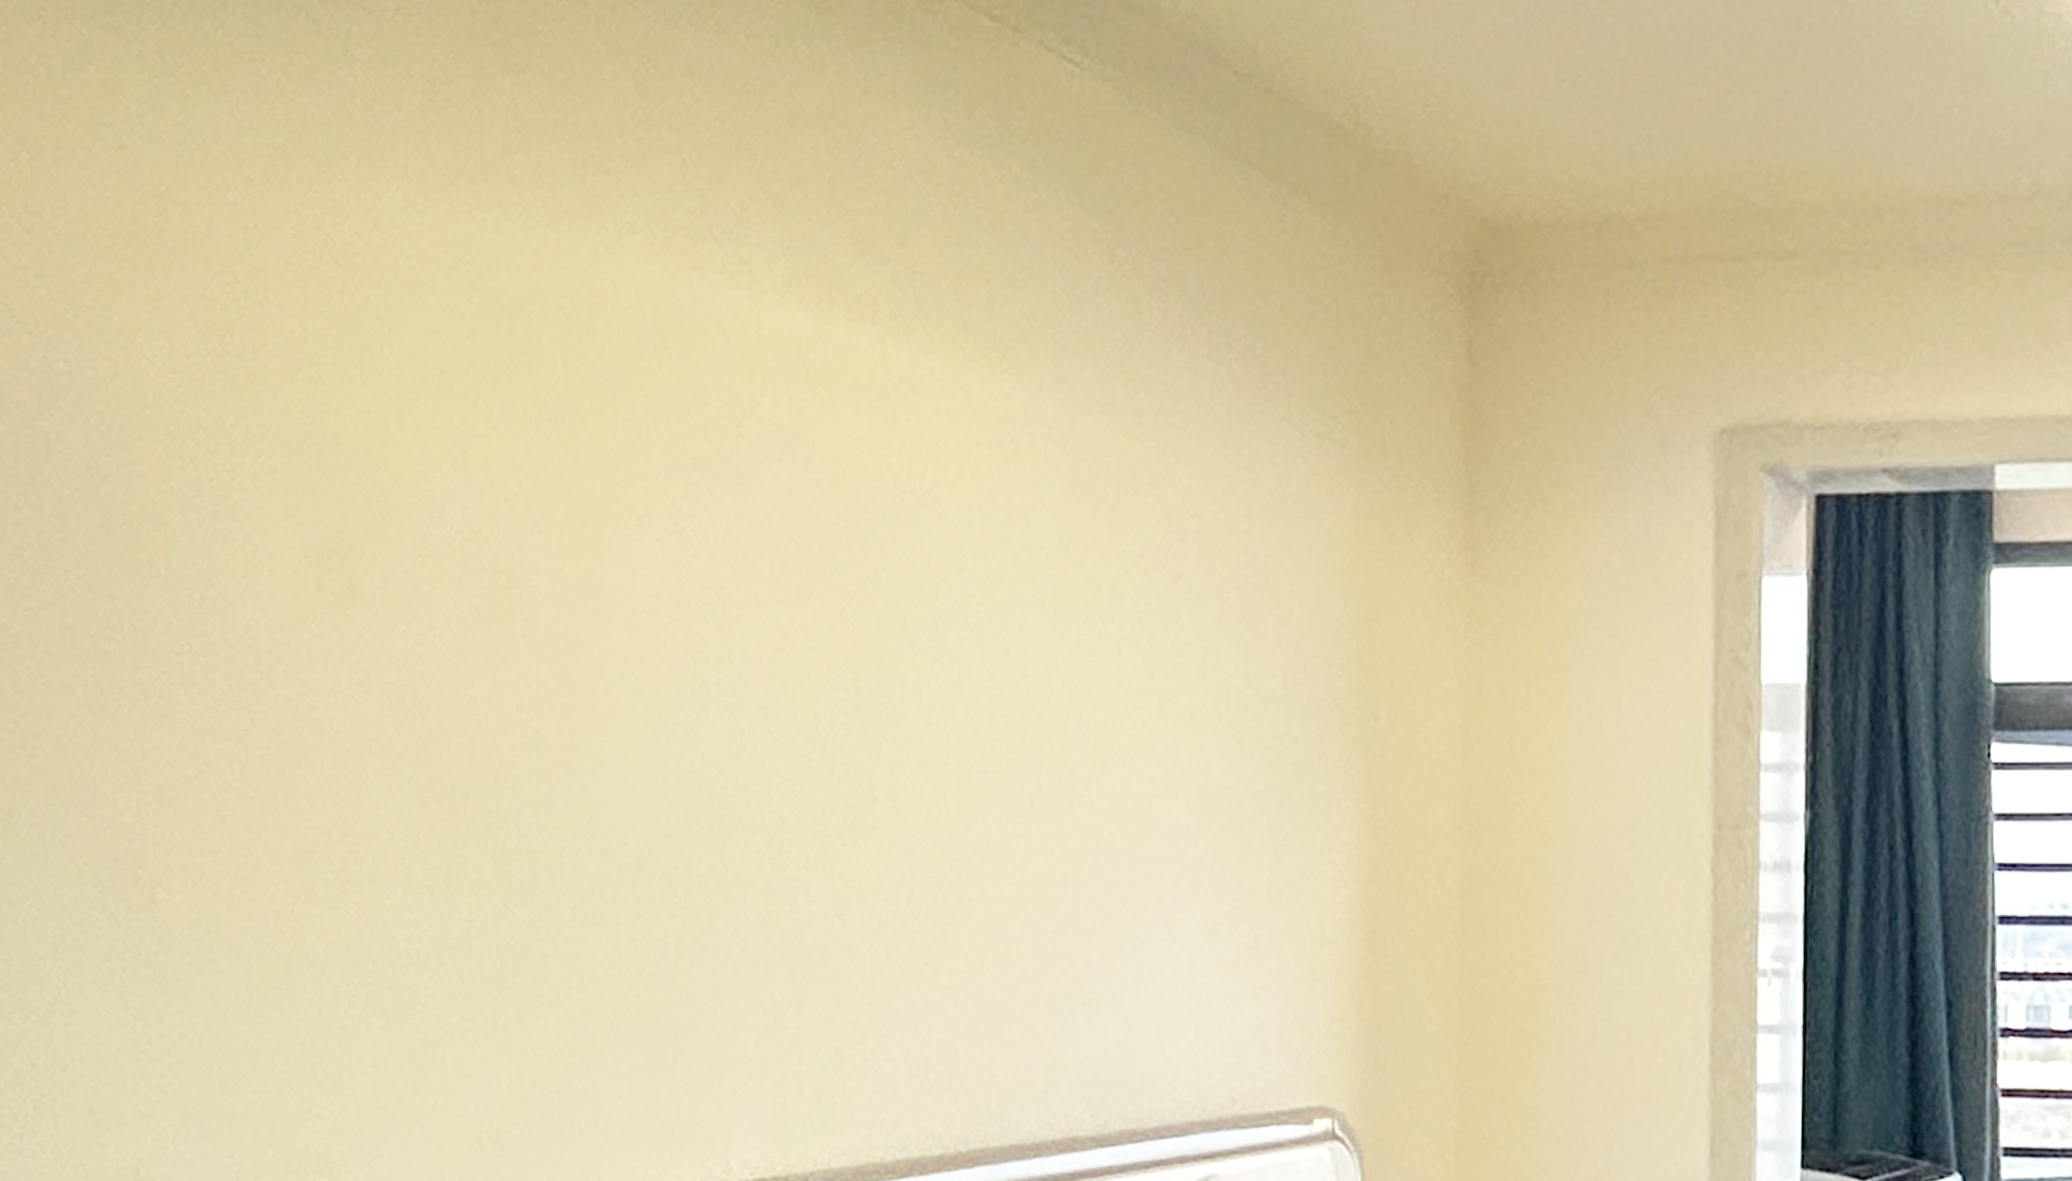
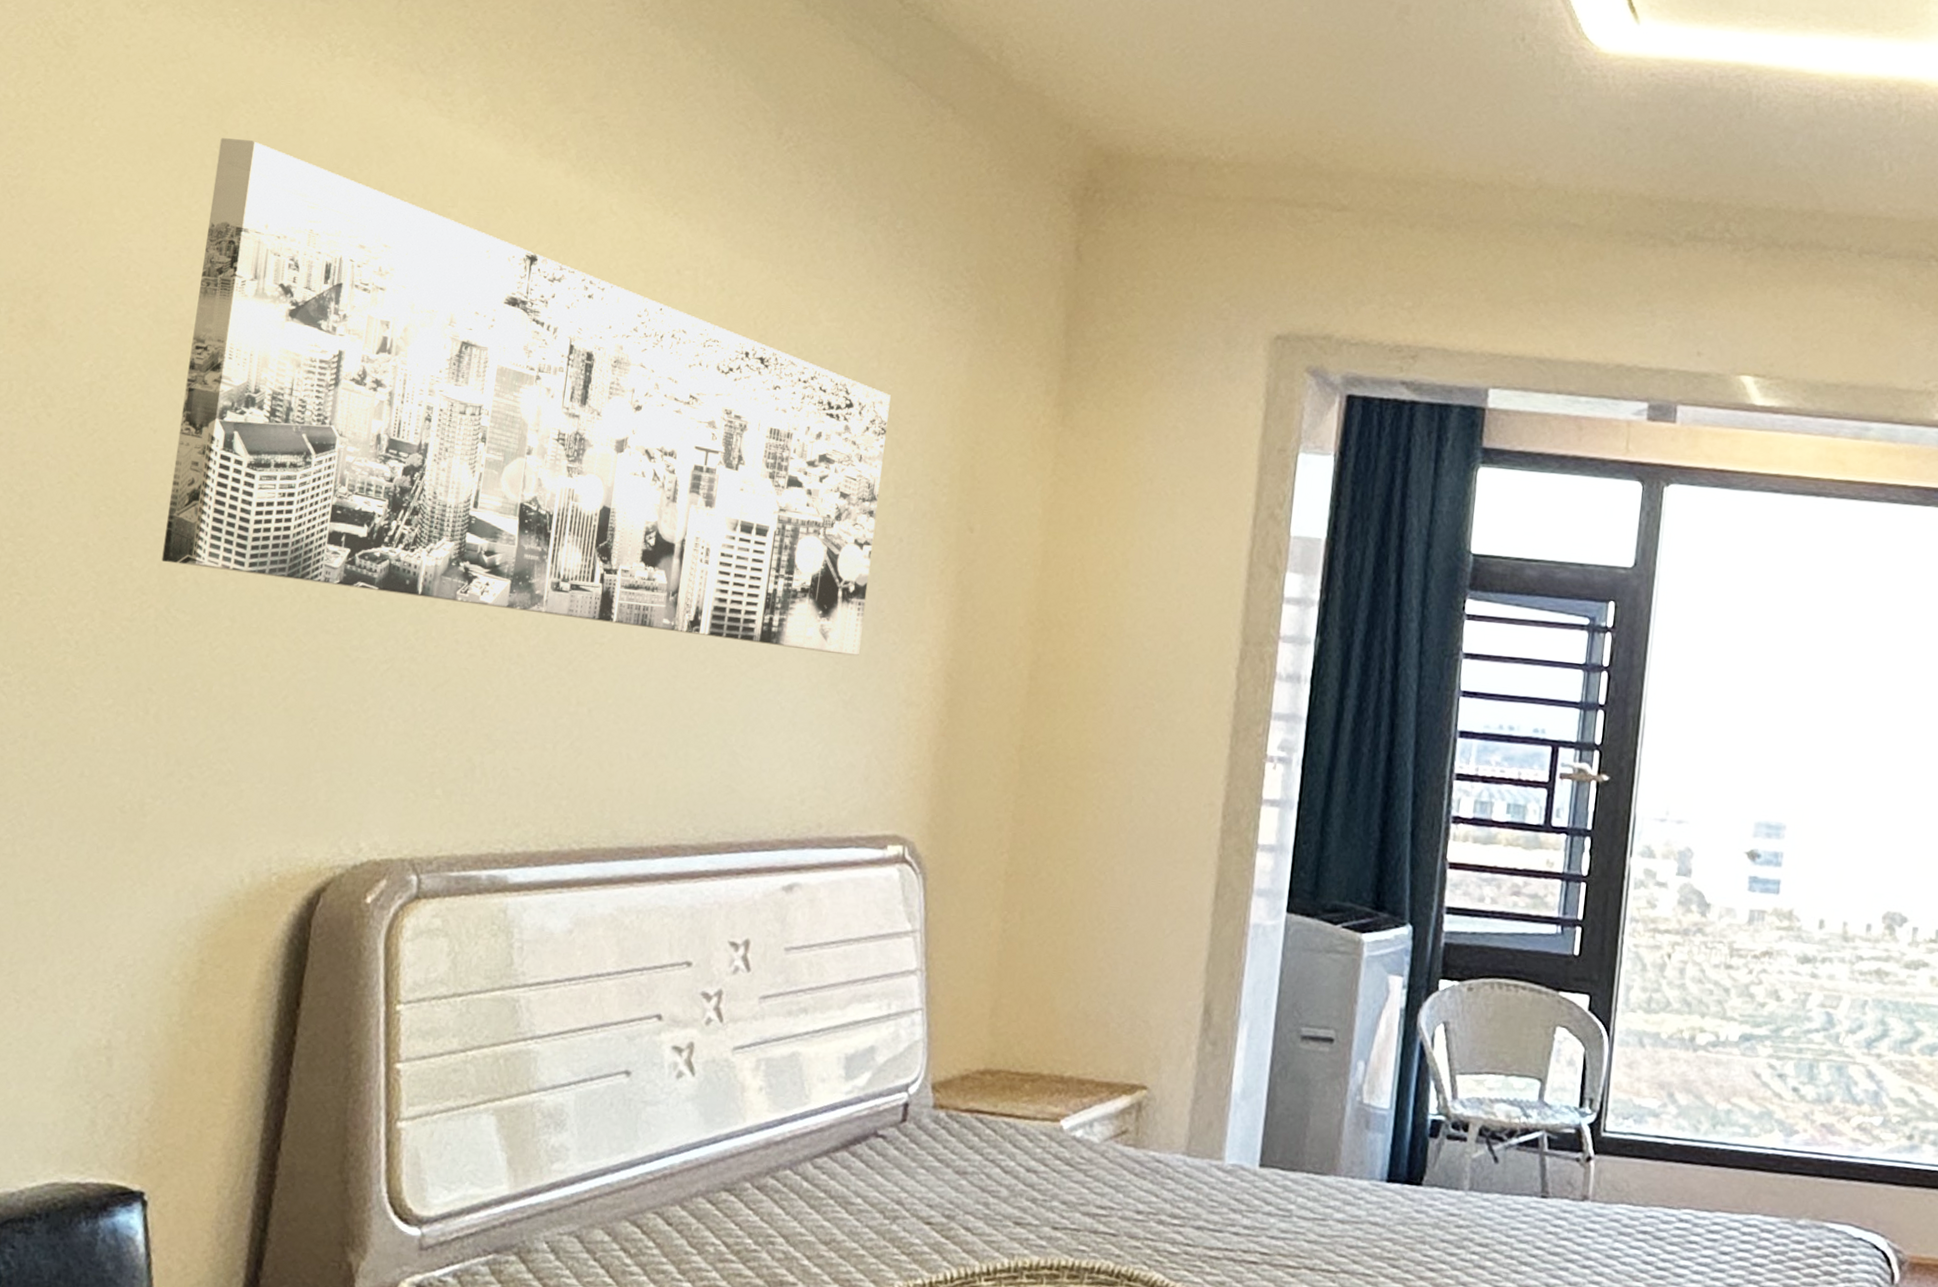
wall art: none [495,347,1267,888] -> present [161,138,891,657]

